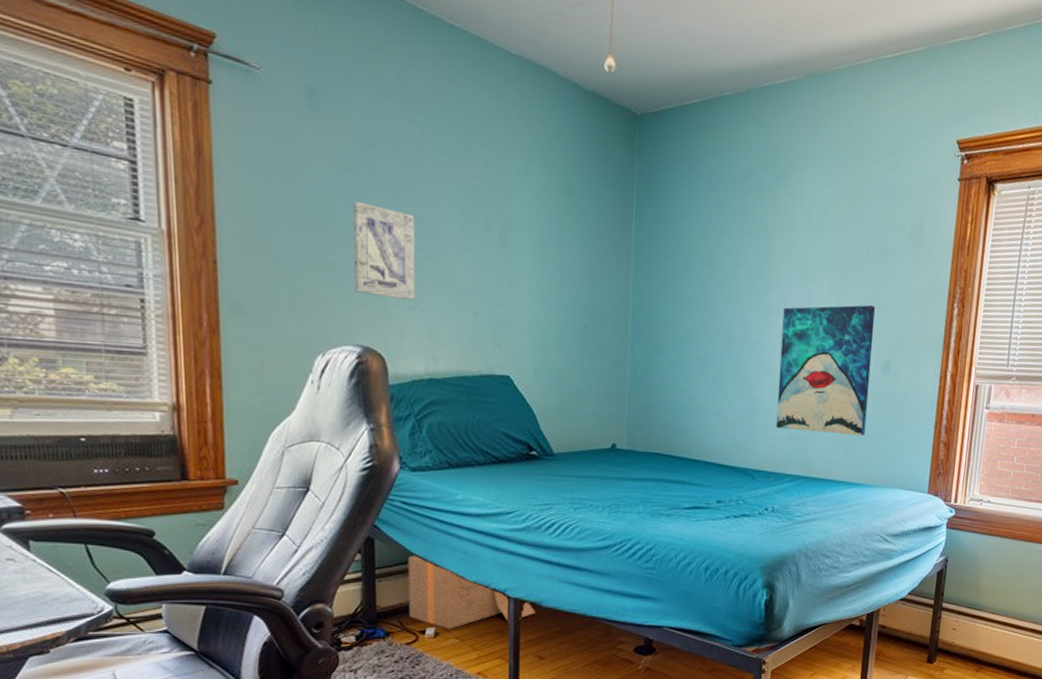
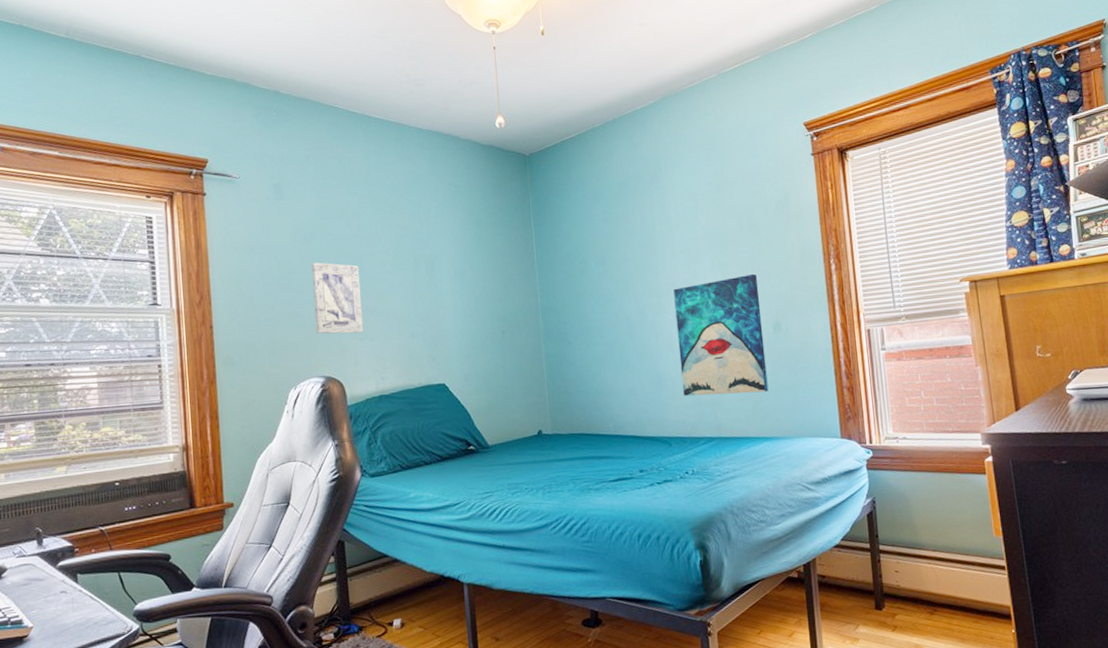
cardboard box: present [408,554,535,629] -> none [373,551,487,619]

